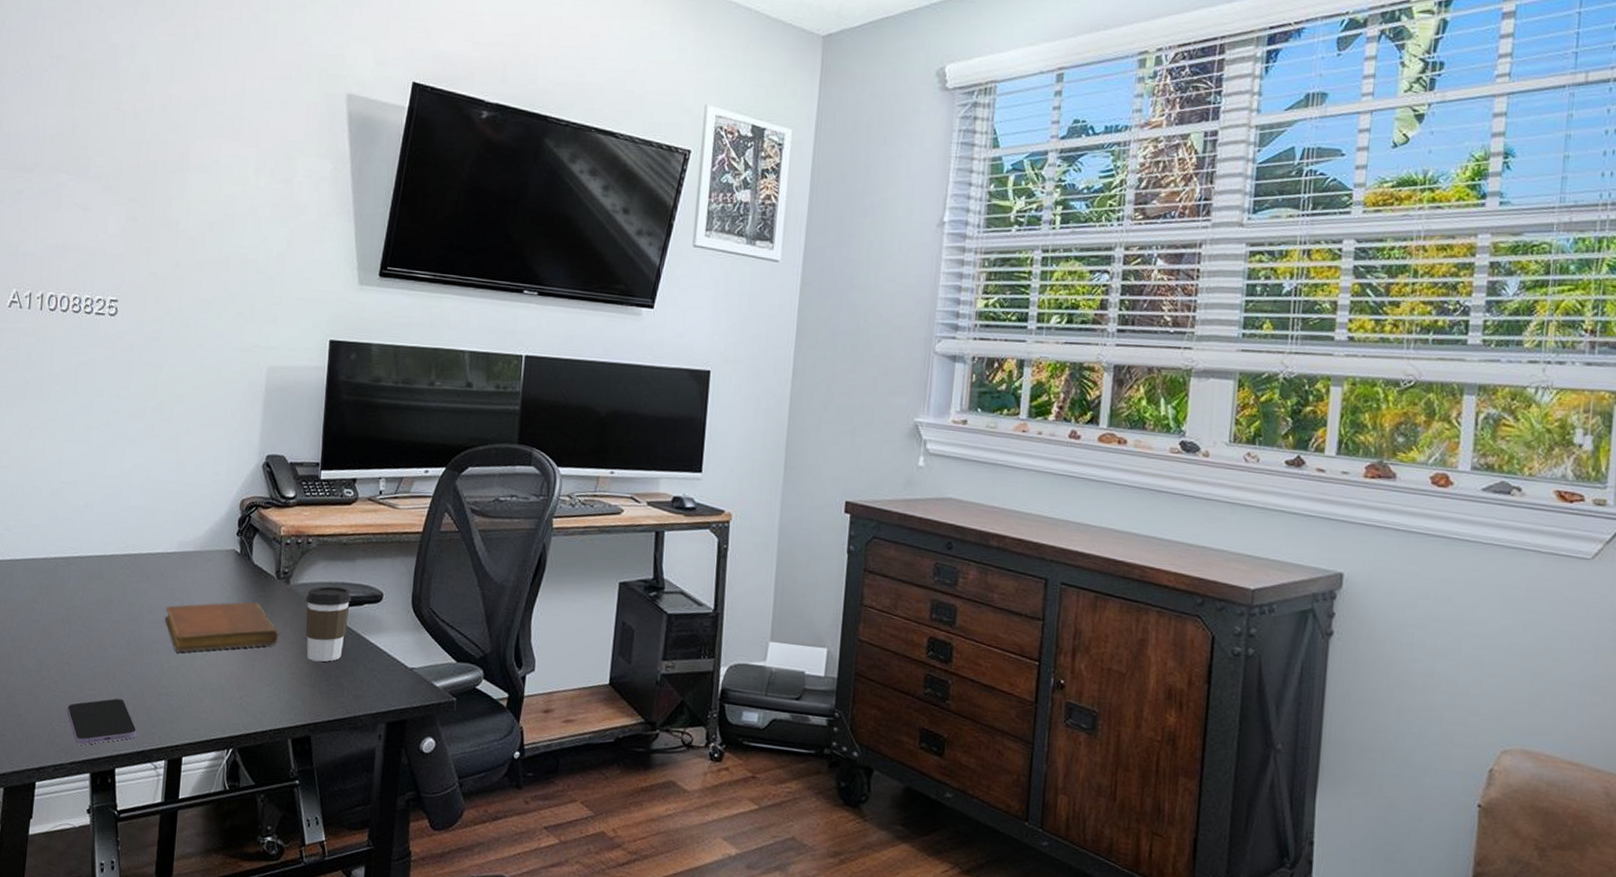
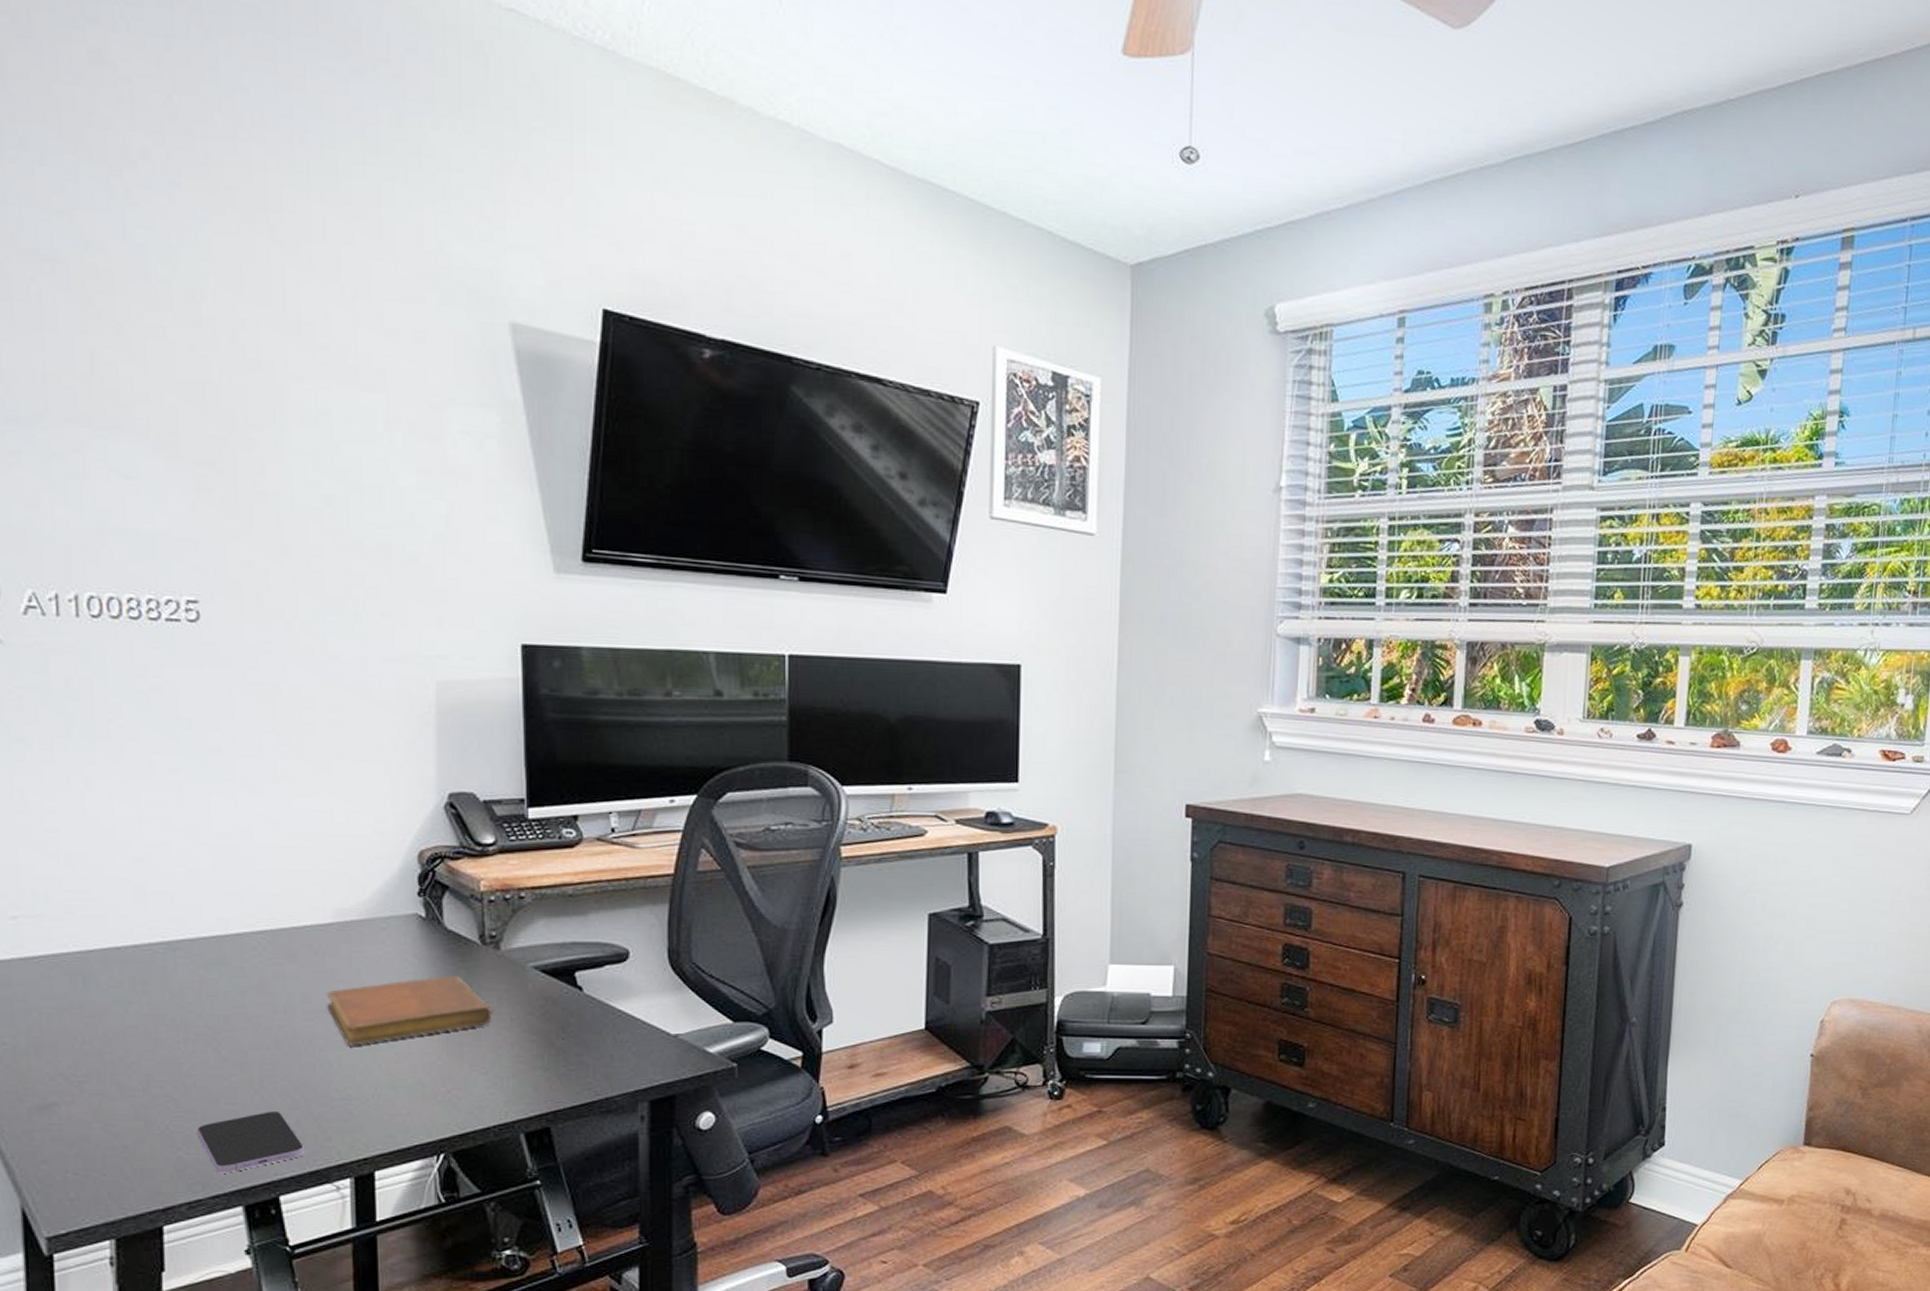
coffee cup: present [305,586,352,662] -> none [525,947,588,1039]

